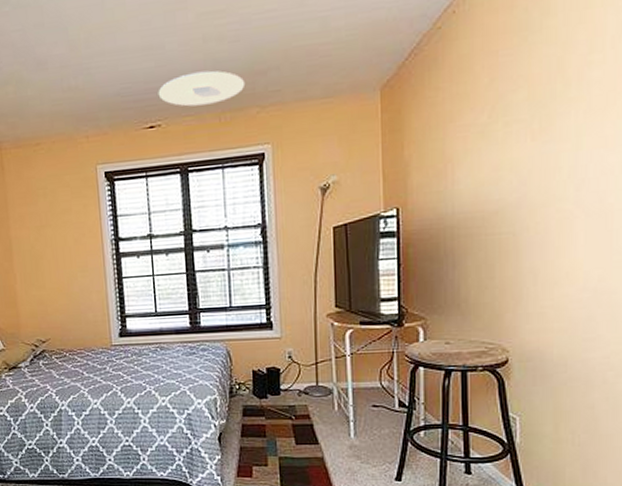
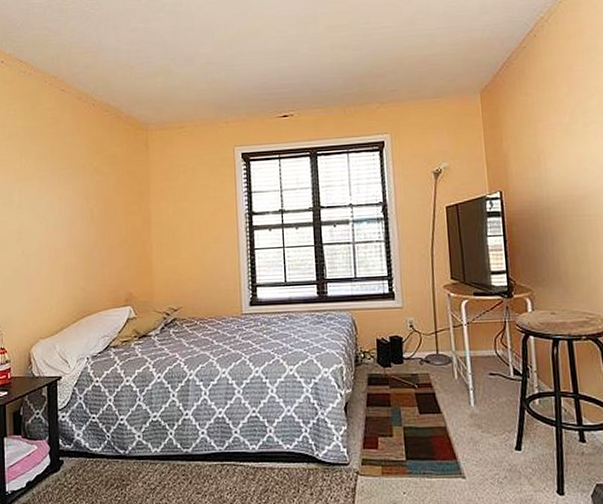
ceiling light: present [158,71,246,107] -> none [291,72,367,100]

